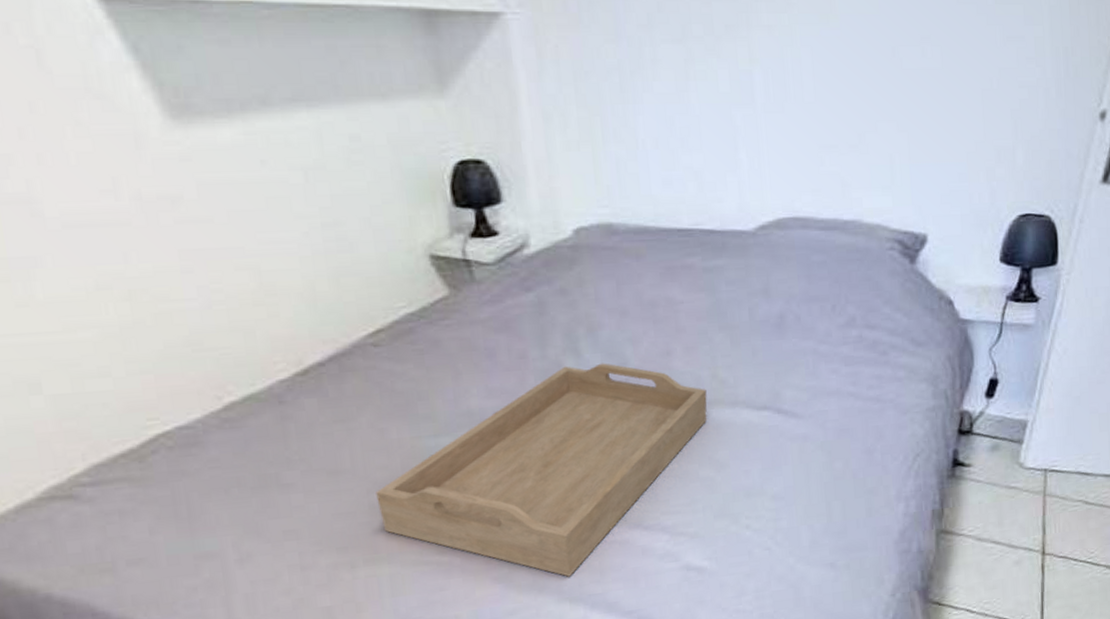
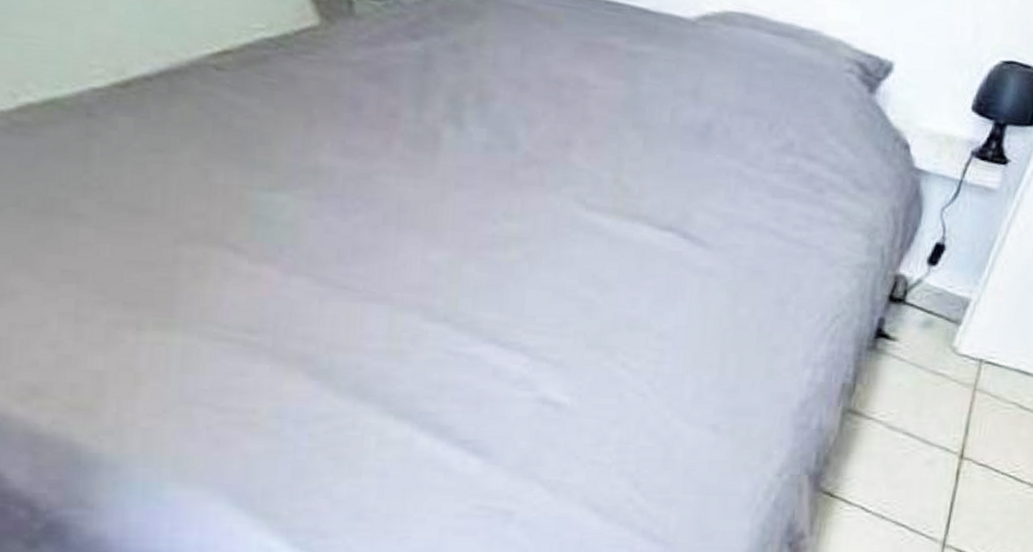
serving tray: present [376,363,707,577] -> none [184,135,605,387]

